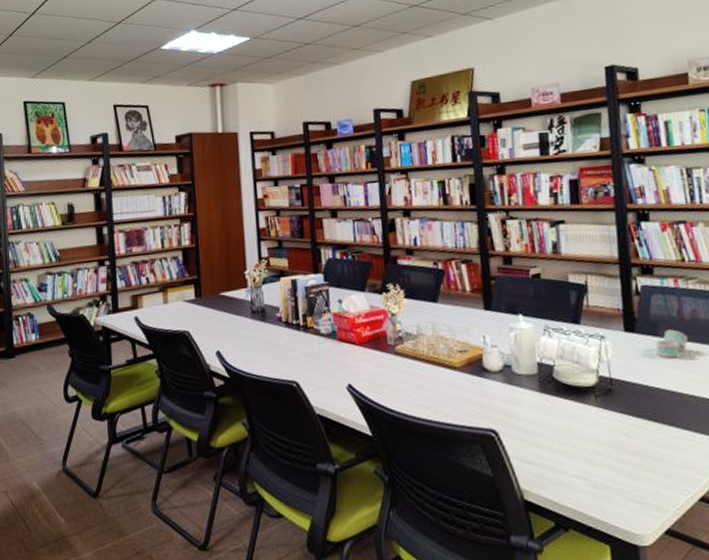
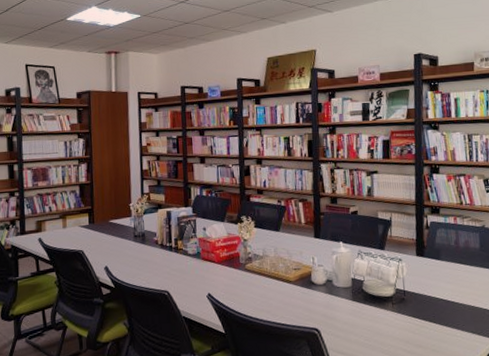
napkin ring: present [655,329,689,359] -> none [437,255,462,277]

